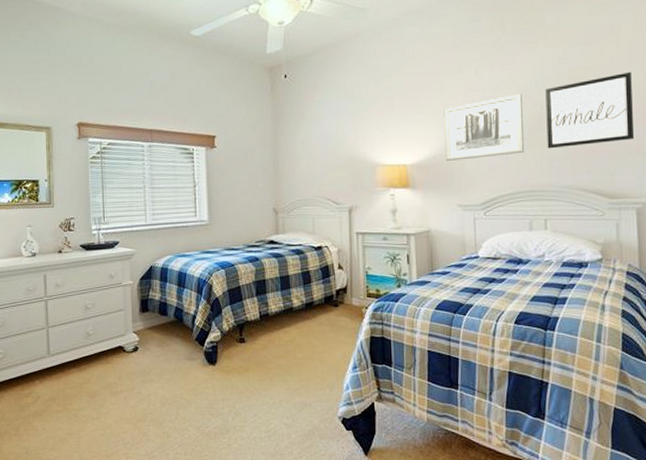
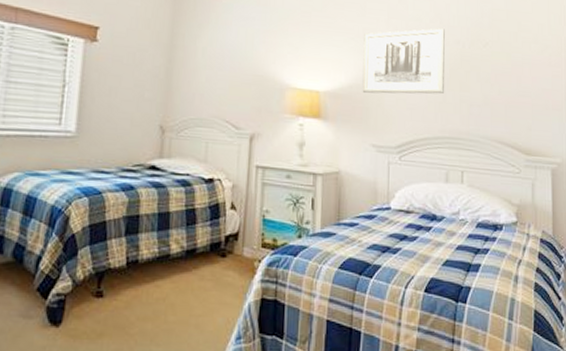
wall art: present [545,71,635,149] -> none [467,22,552,94]

